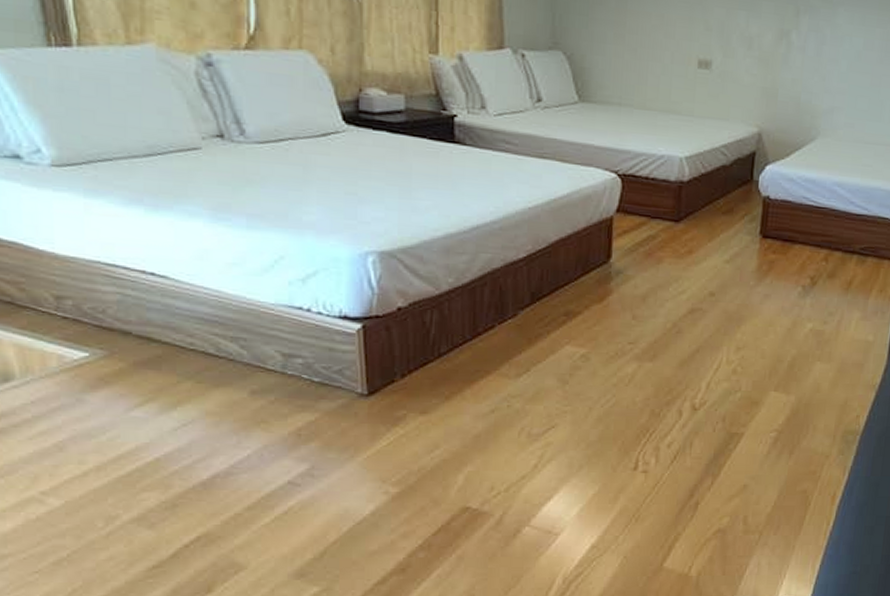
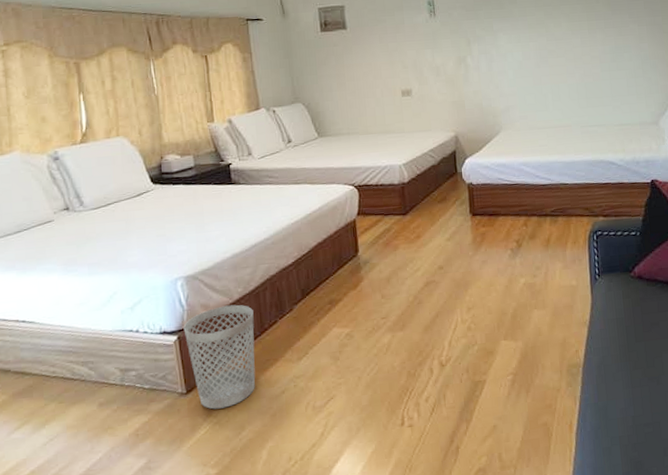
wastebasket: none [371,296,465,419] -> present [183,304,256,409]

